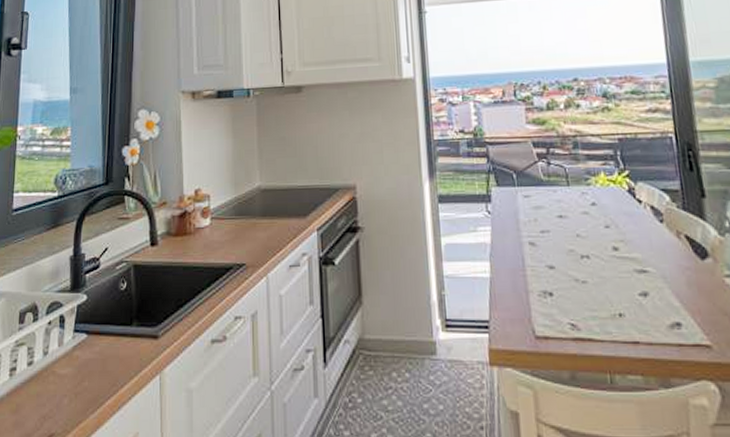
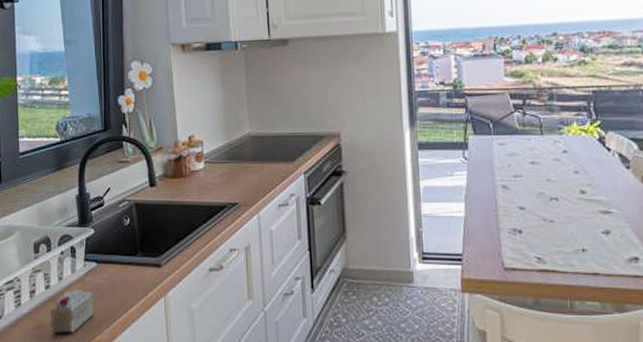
cake slice: none [29,366,80,419] -> present [50,289,94,333]

